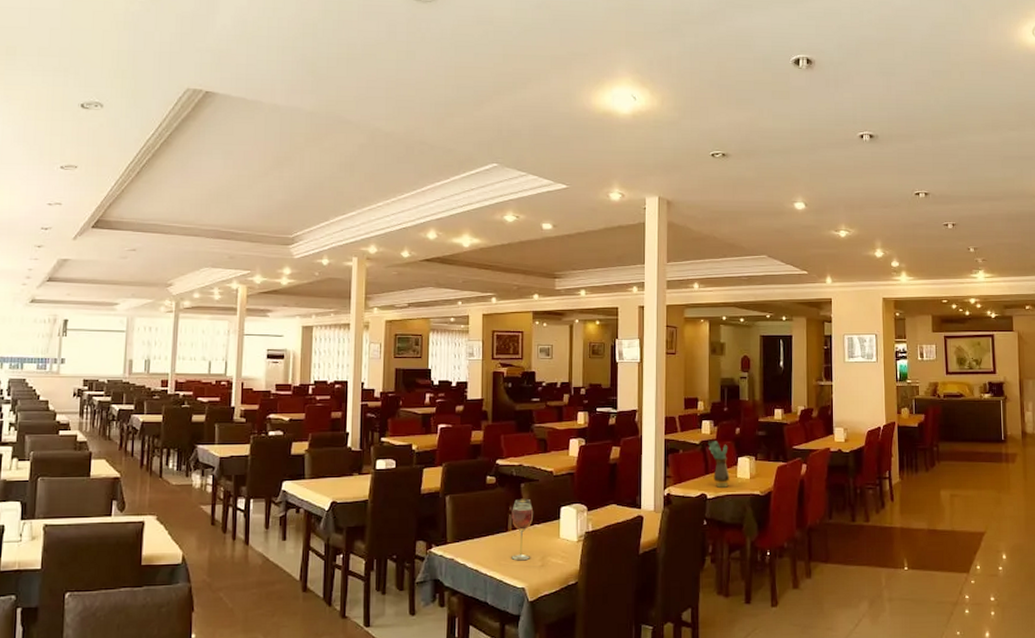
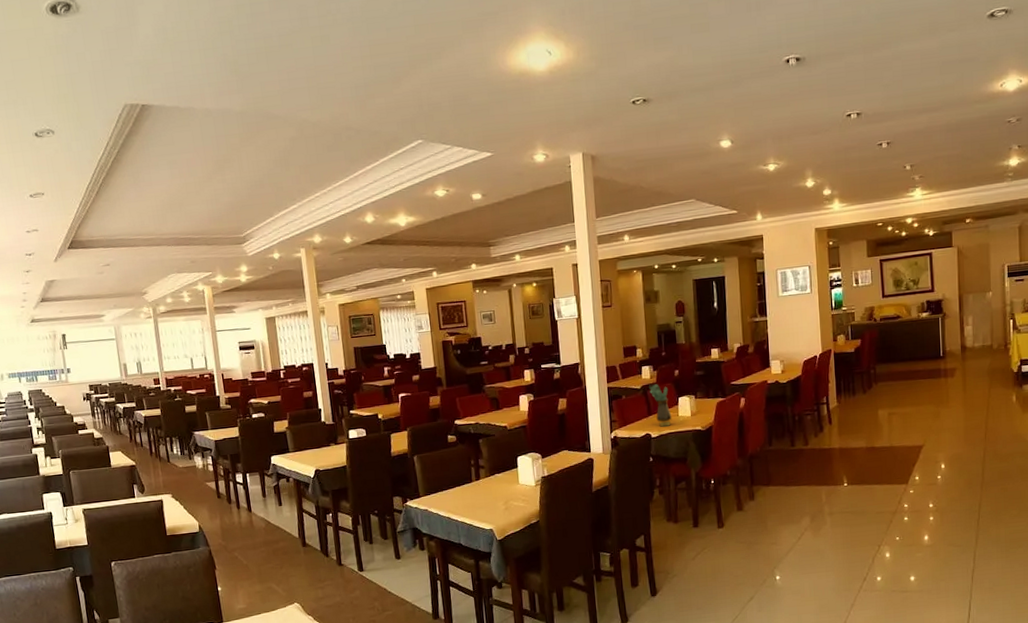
wineglass: present [510,498,534,561] -> none [473,452,495,507]

